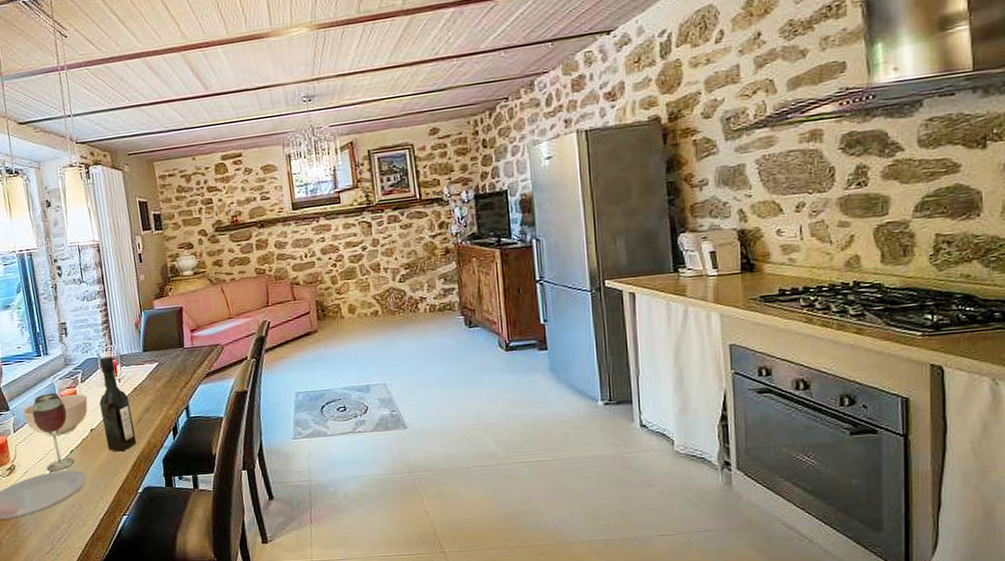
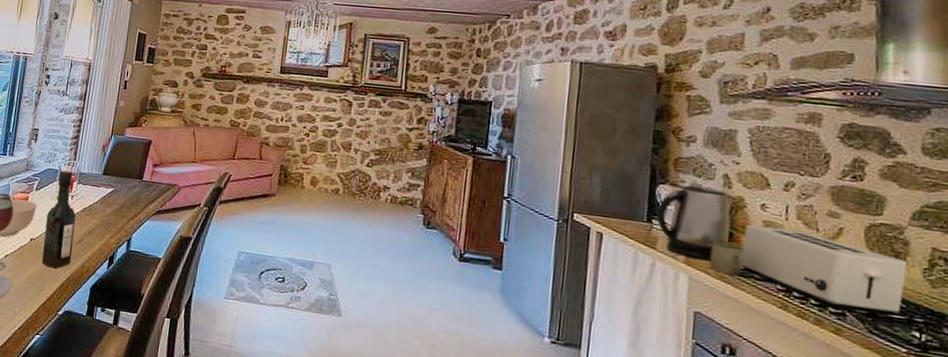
kettle: none [681,225,752,297] -> present [656,185,734,262]
mug: none [737,274,769,304] -> present [709,242,745,276]
toaster: none [765,246,915,312] -> present [742,224,907,317]

